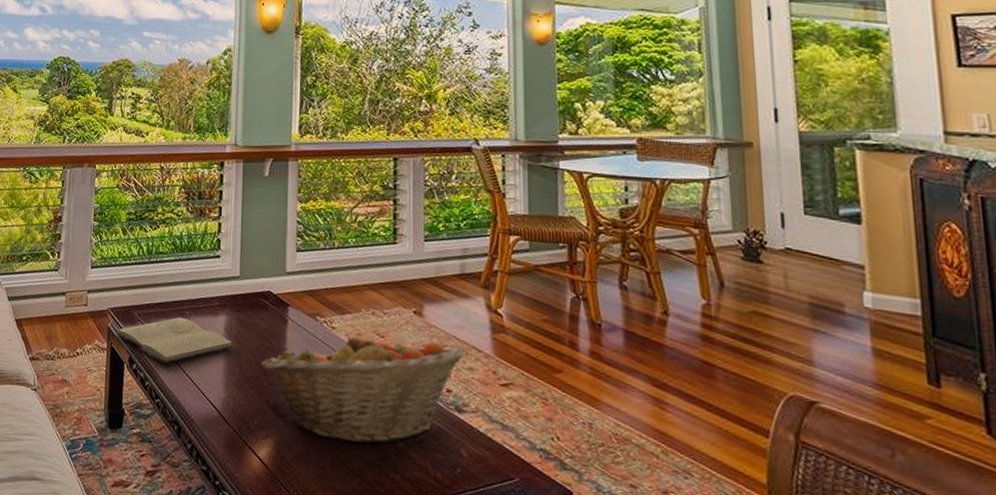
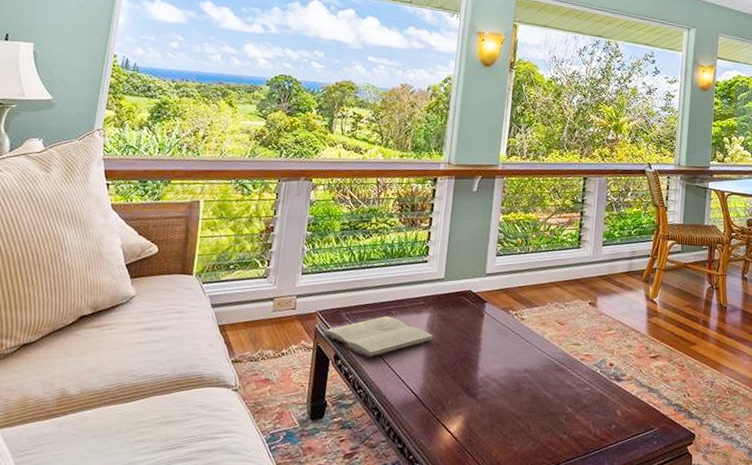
fruit basket: present [261,332,463,444] -> none [458,322,625,412]

